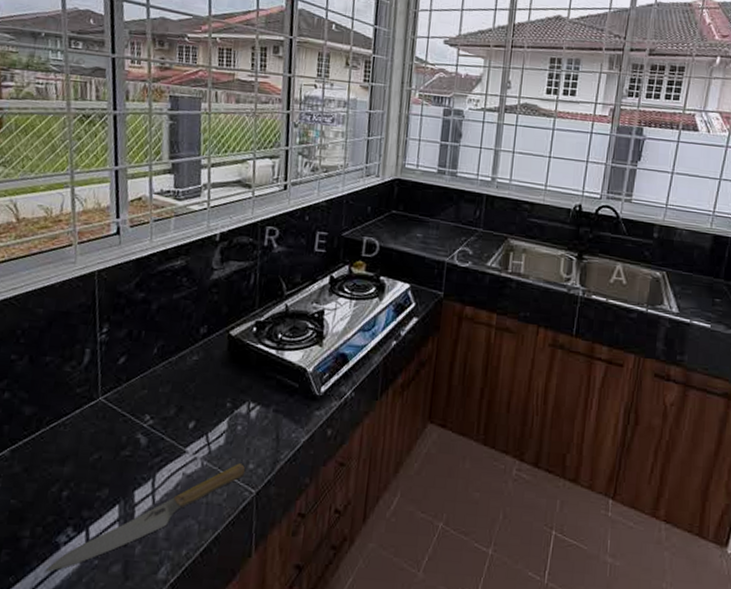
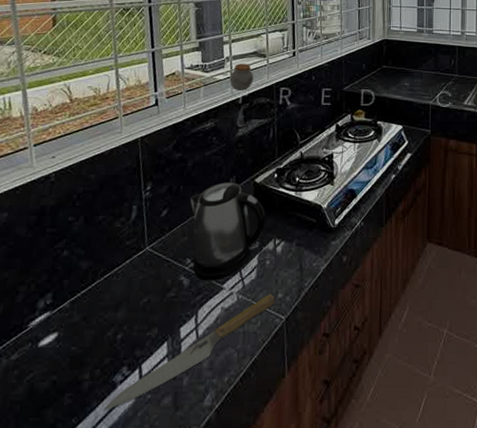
kettle: none [152,331,240,443] -> present [190,182,266,281]
jar: none [205,193,236,227] -> present [229,63,254,91]

